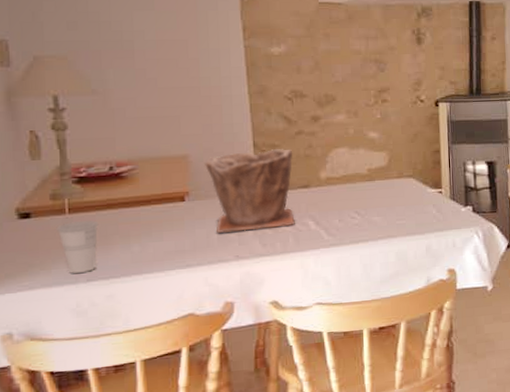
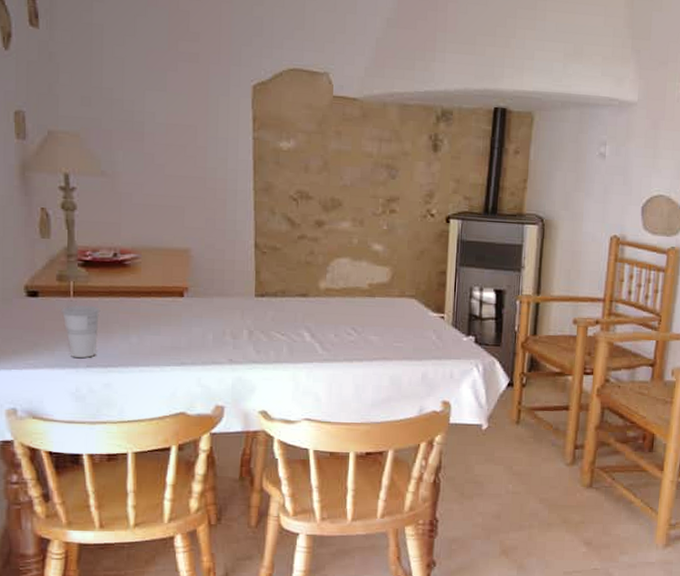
plant pot: present [205,149,295,233] -> none [205,251,294,335]

